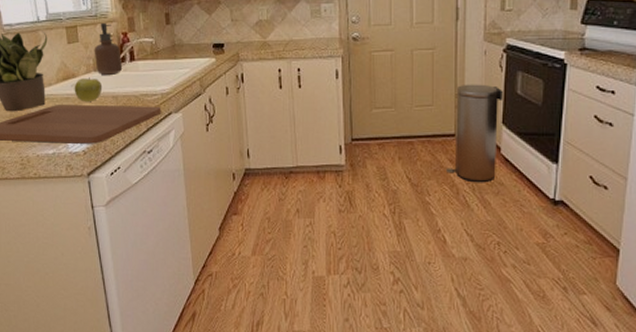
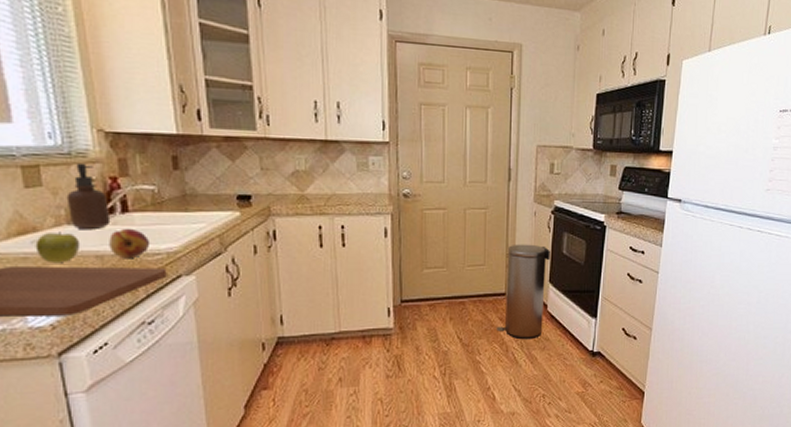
fruit: none [122,73,150,99] -> present [109,228,151,259]

